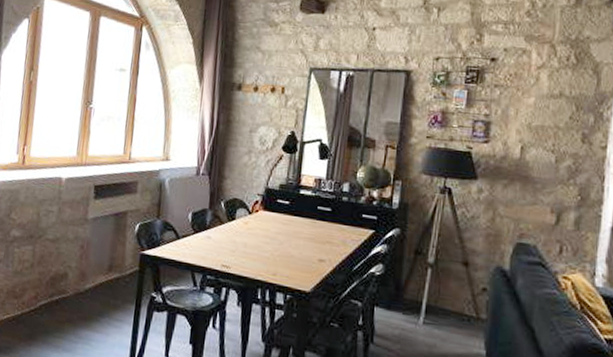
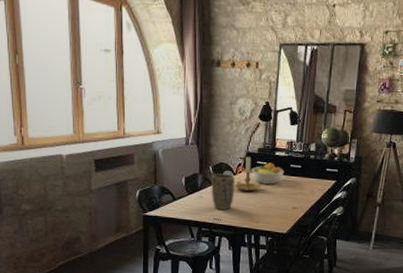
plant pot: none [221,210,250,256] -> present [211,173,235,210]
candle holder: none [249,192,282,236] -> present [234,156,262,192]
fruit bowl: none [270,202,310,229] -> present [251,163,284,185]

